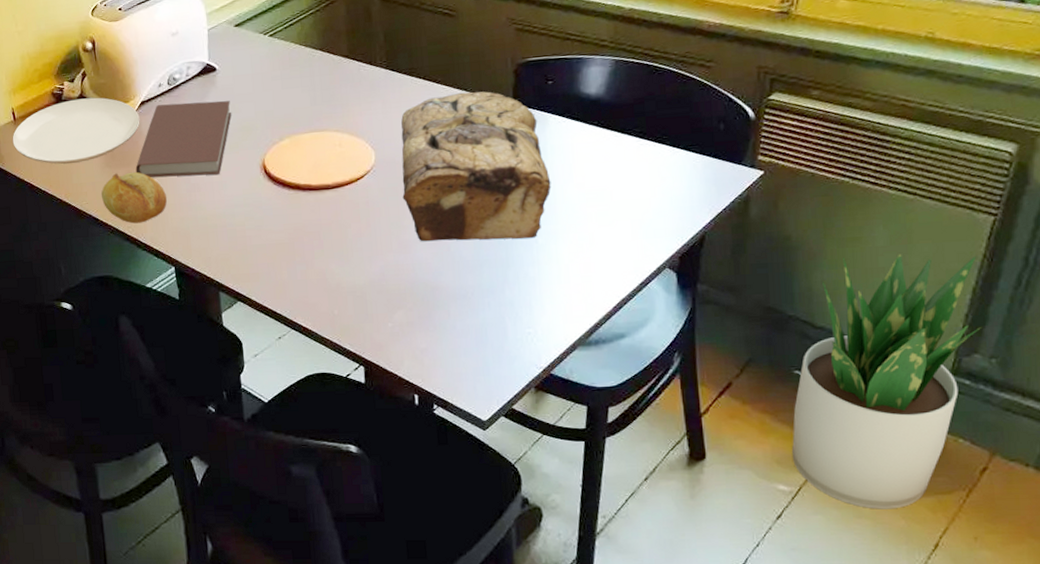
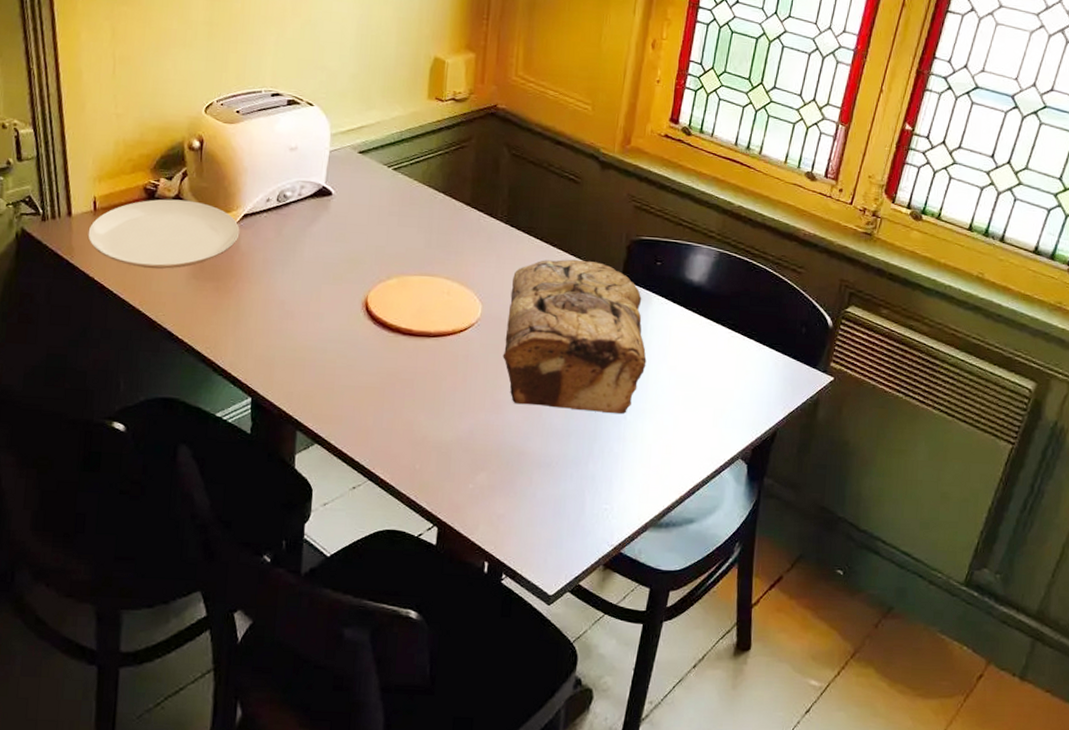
bread roll: present [101,171,167,224] -> none [181,286,255,345]
book: present [135,100,232,178] -> none [225,221,342,304]
planter: present [791,254,982,509] -> none [825,467,994,710]

